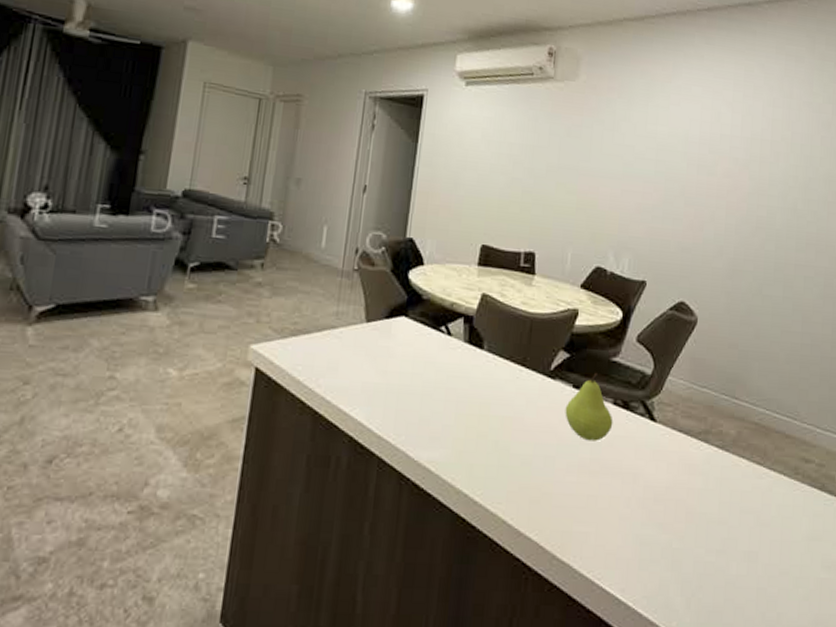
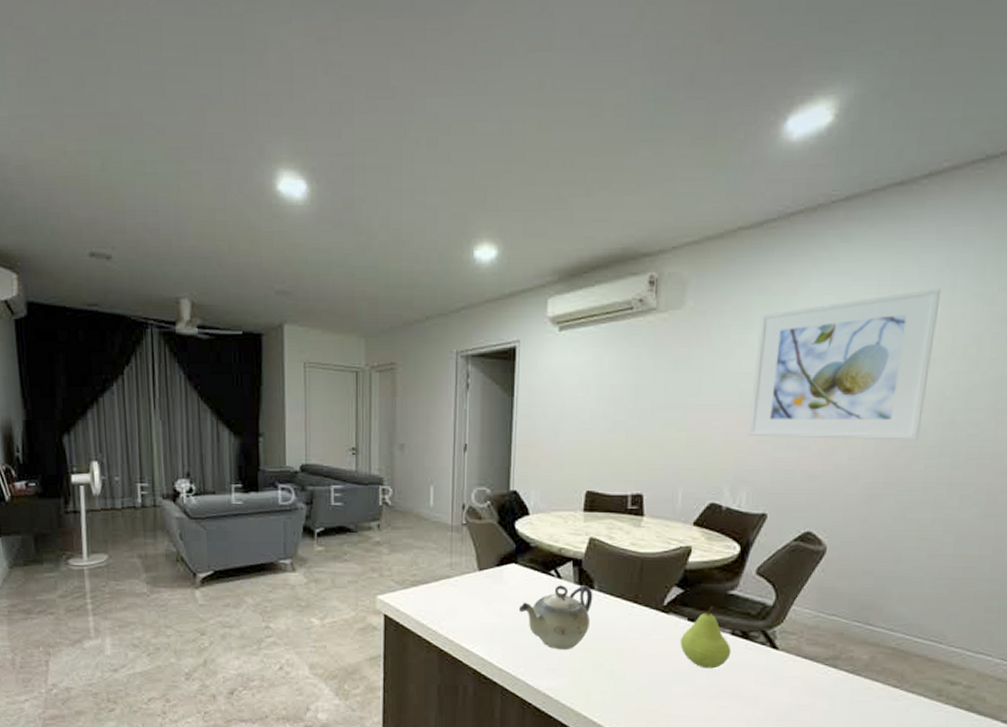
teapot: none [404,343,482,417] -> present [518,584,593,651]
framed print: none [631,93,782,223] -> present [748,289,942,441]

